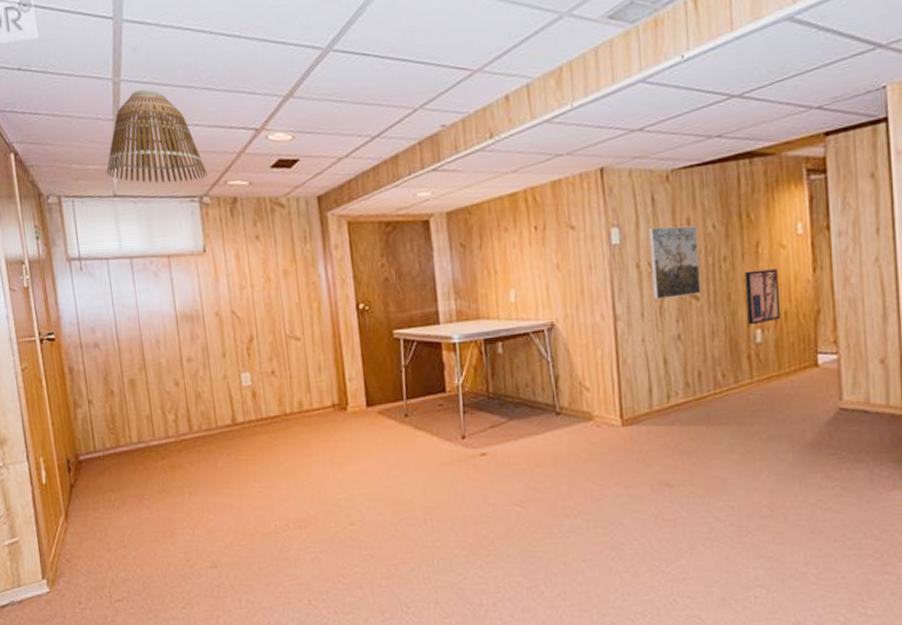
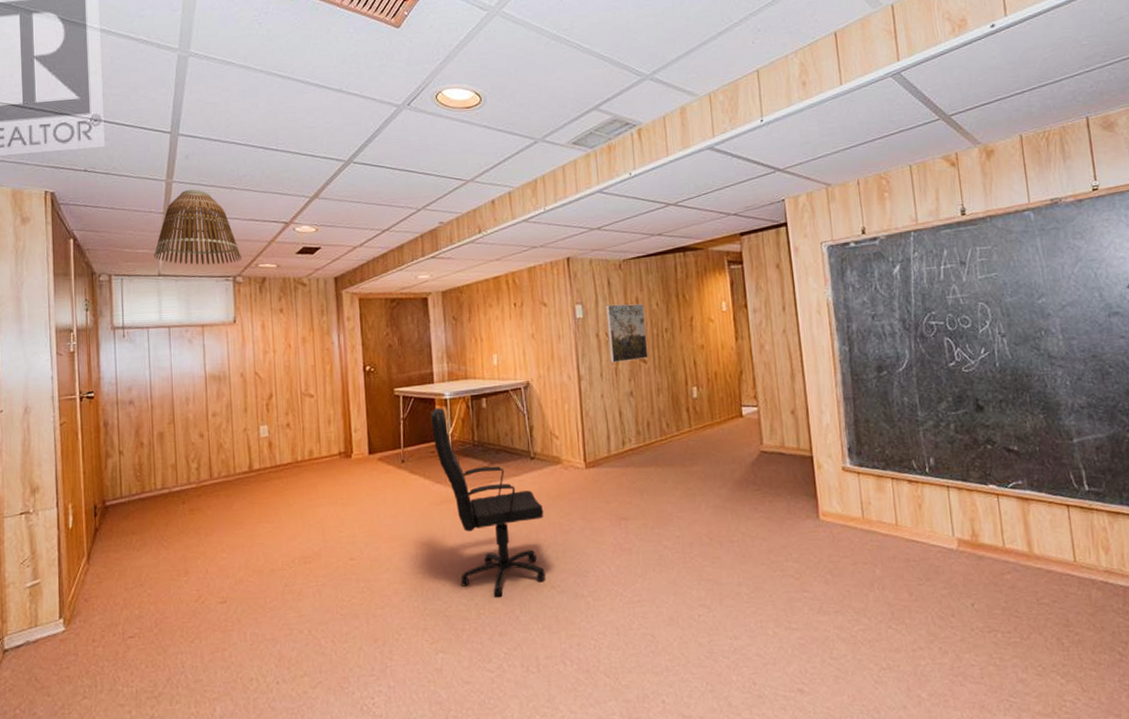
office chair: none [437,353,575,570] -> present [431,408,546,597]
wall art: present [745,269,780,325] -> none [682,338,711,383]

